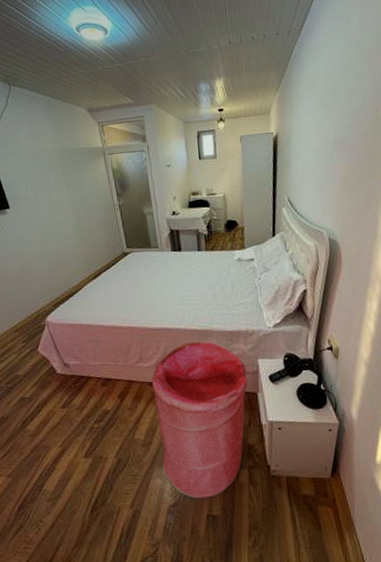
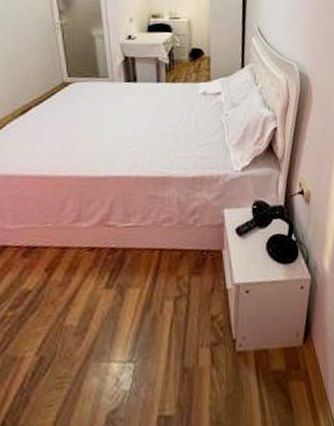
laundry hamper: present [151,340,248,499] -> none [91,190,212,397]

